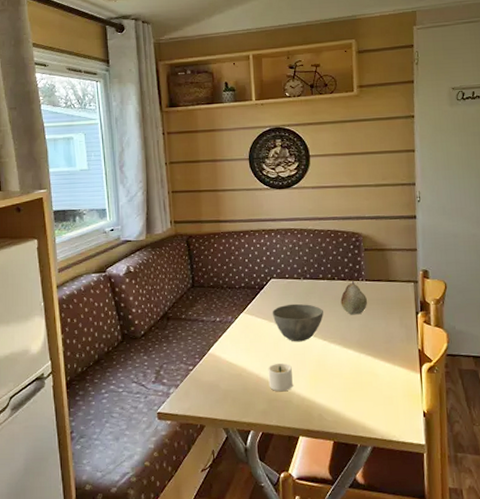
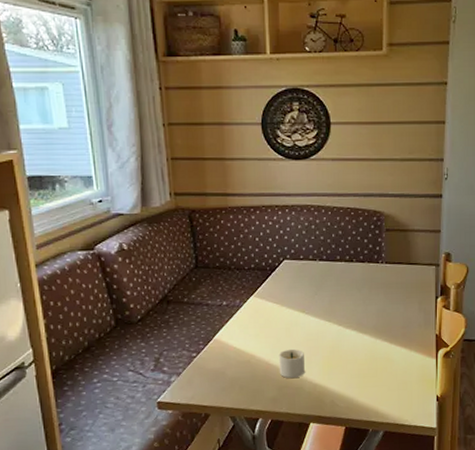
bowl: present [272,303,323,342] -> none [284,287,339,327]
fruit: present [340,281,367,315] -> none [358,264,386,299]

